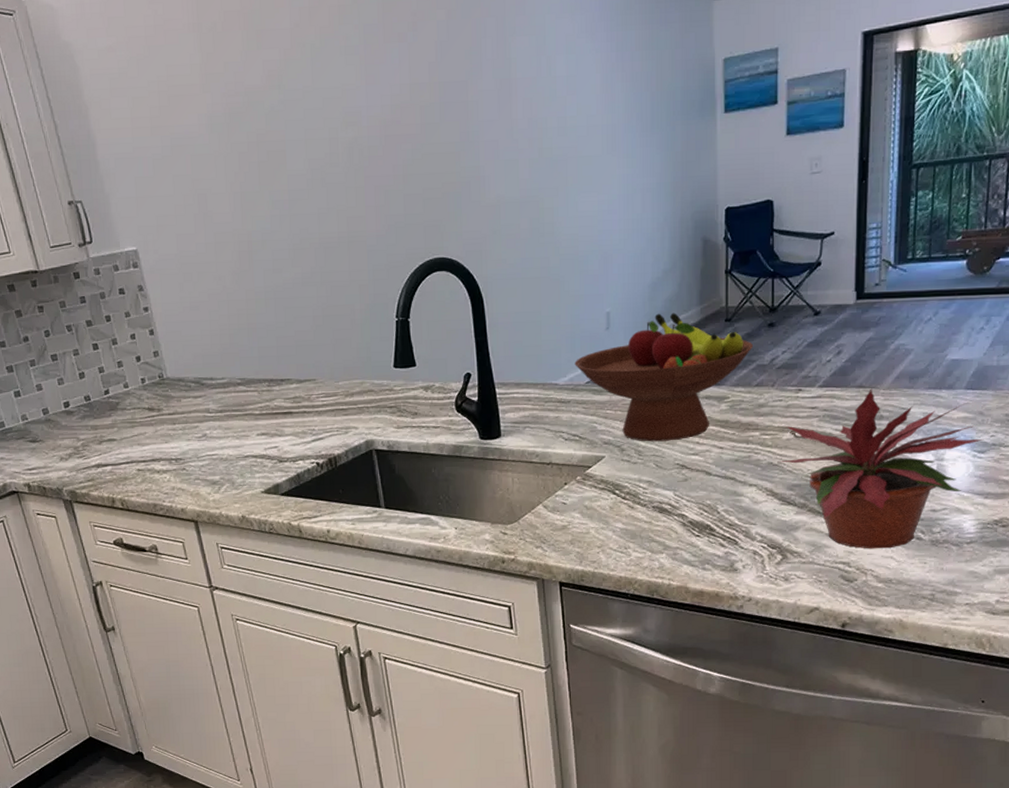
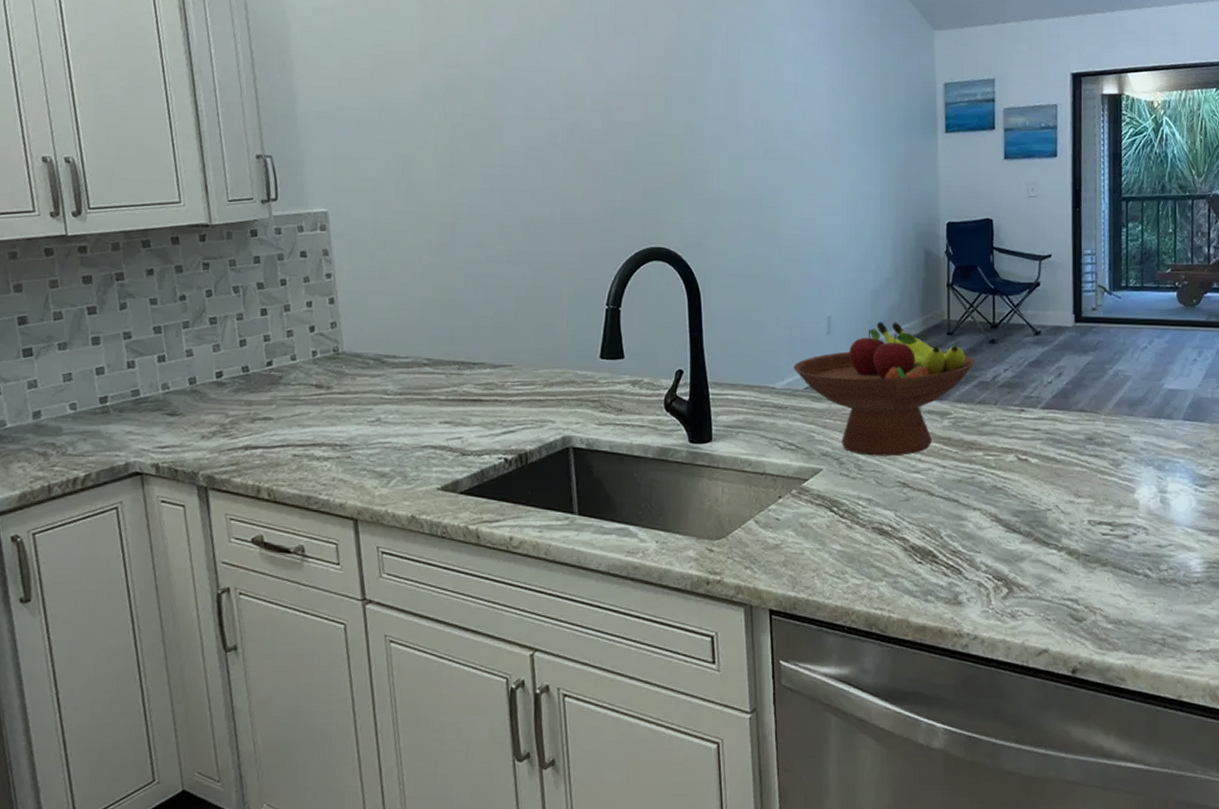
potted plant: present [777,388,985,549] -> none [1001,413,1206,586]

